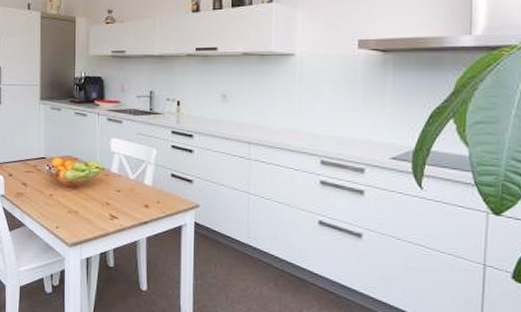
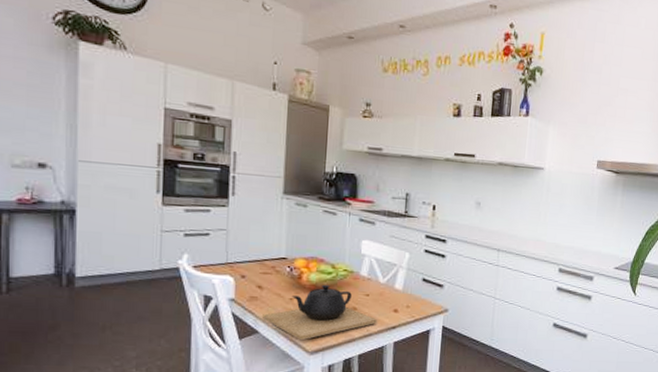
teapot: none [28,181,129,234] -> present [262,284,377,341]

